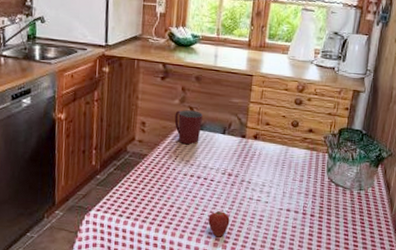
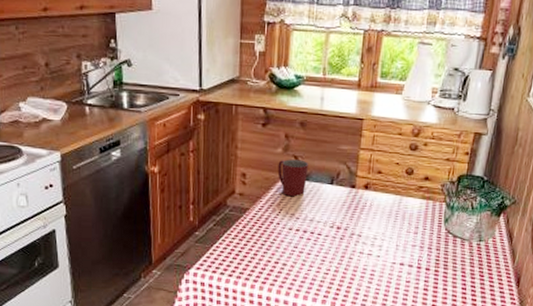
fruit: present [208,210,230,237] -> none [316,266,339,294]

